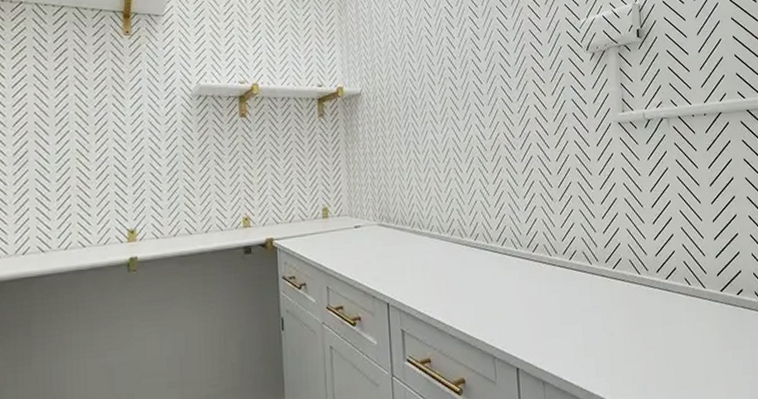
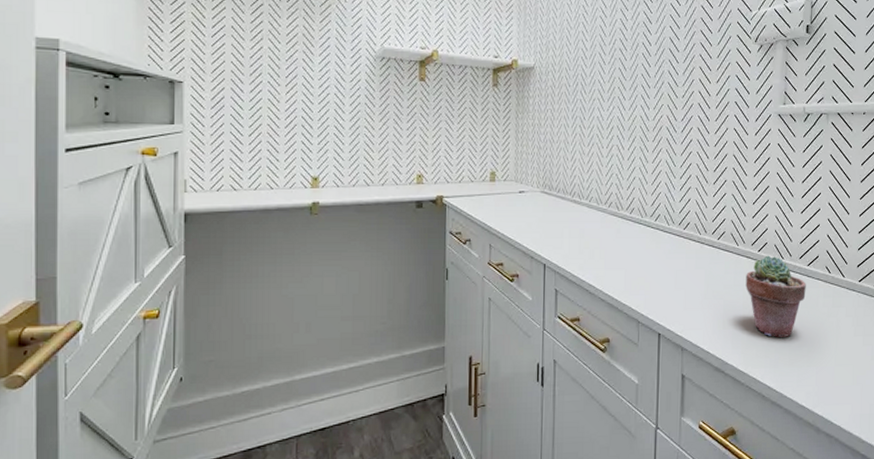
potted succulent: none [603,271,668,360] -> present [745,255,806,337]

